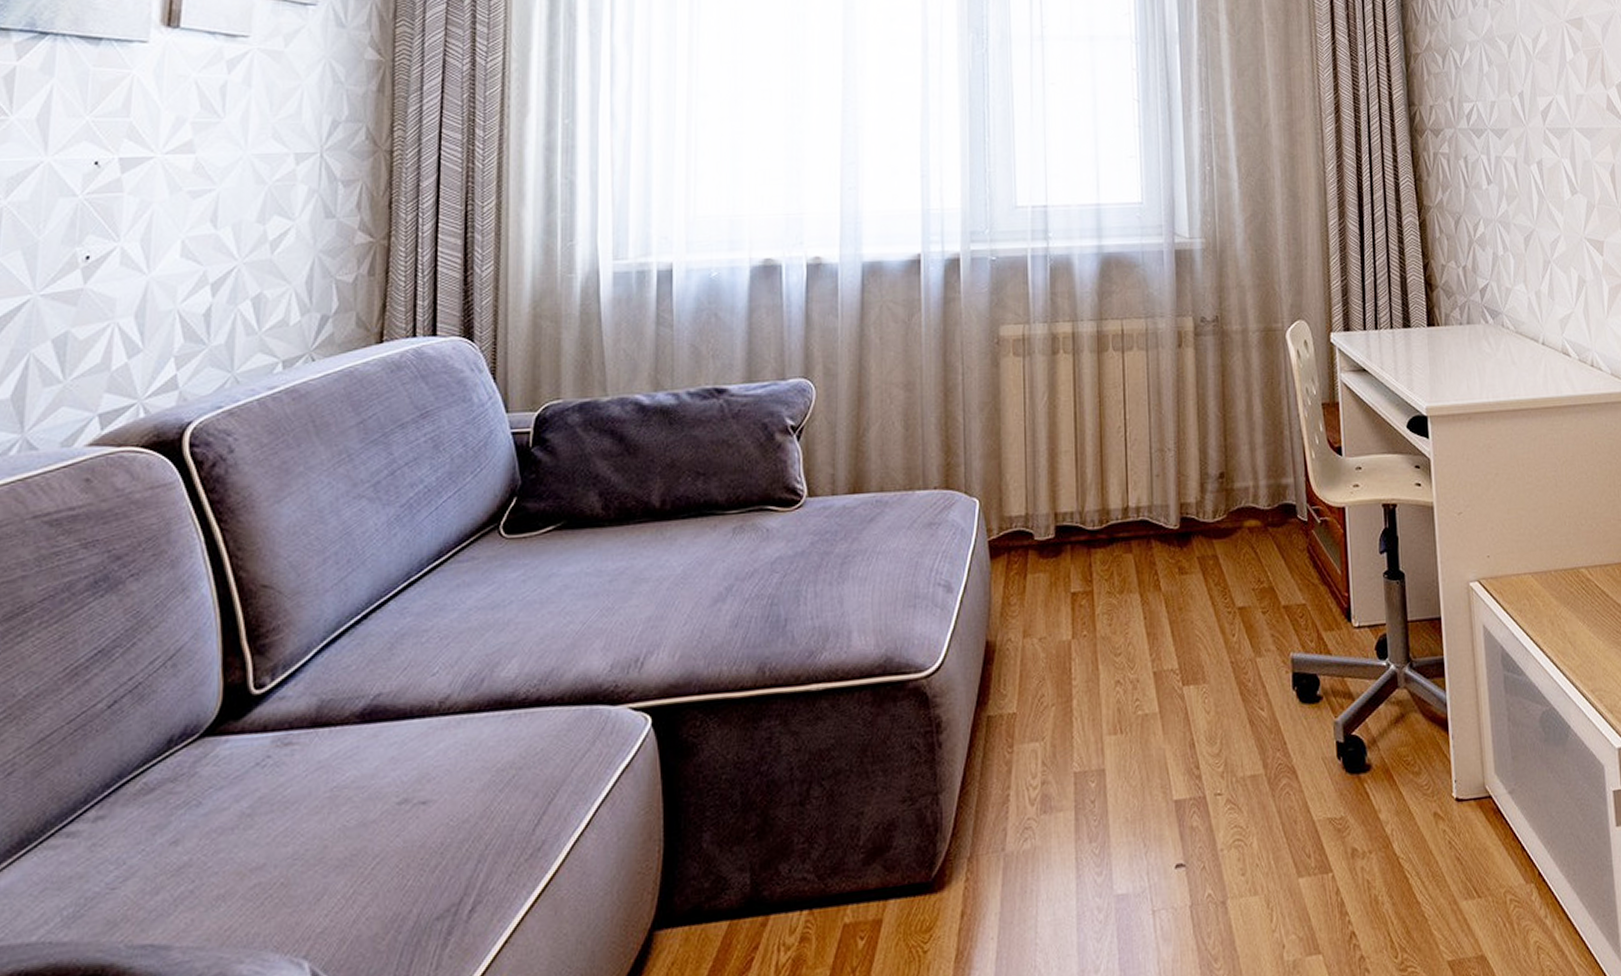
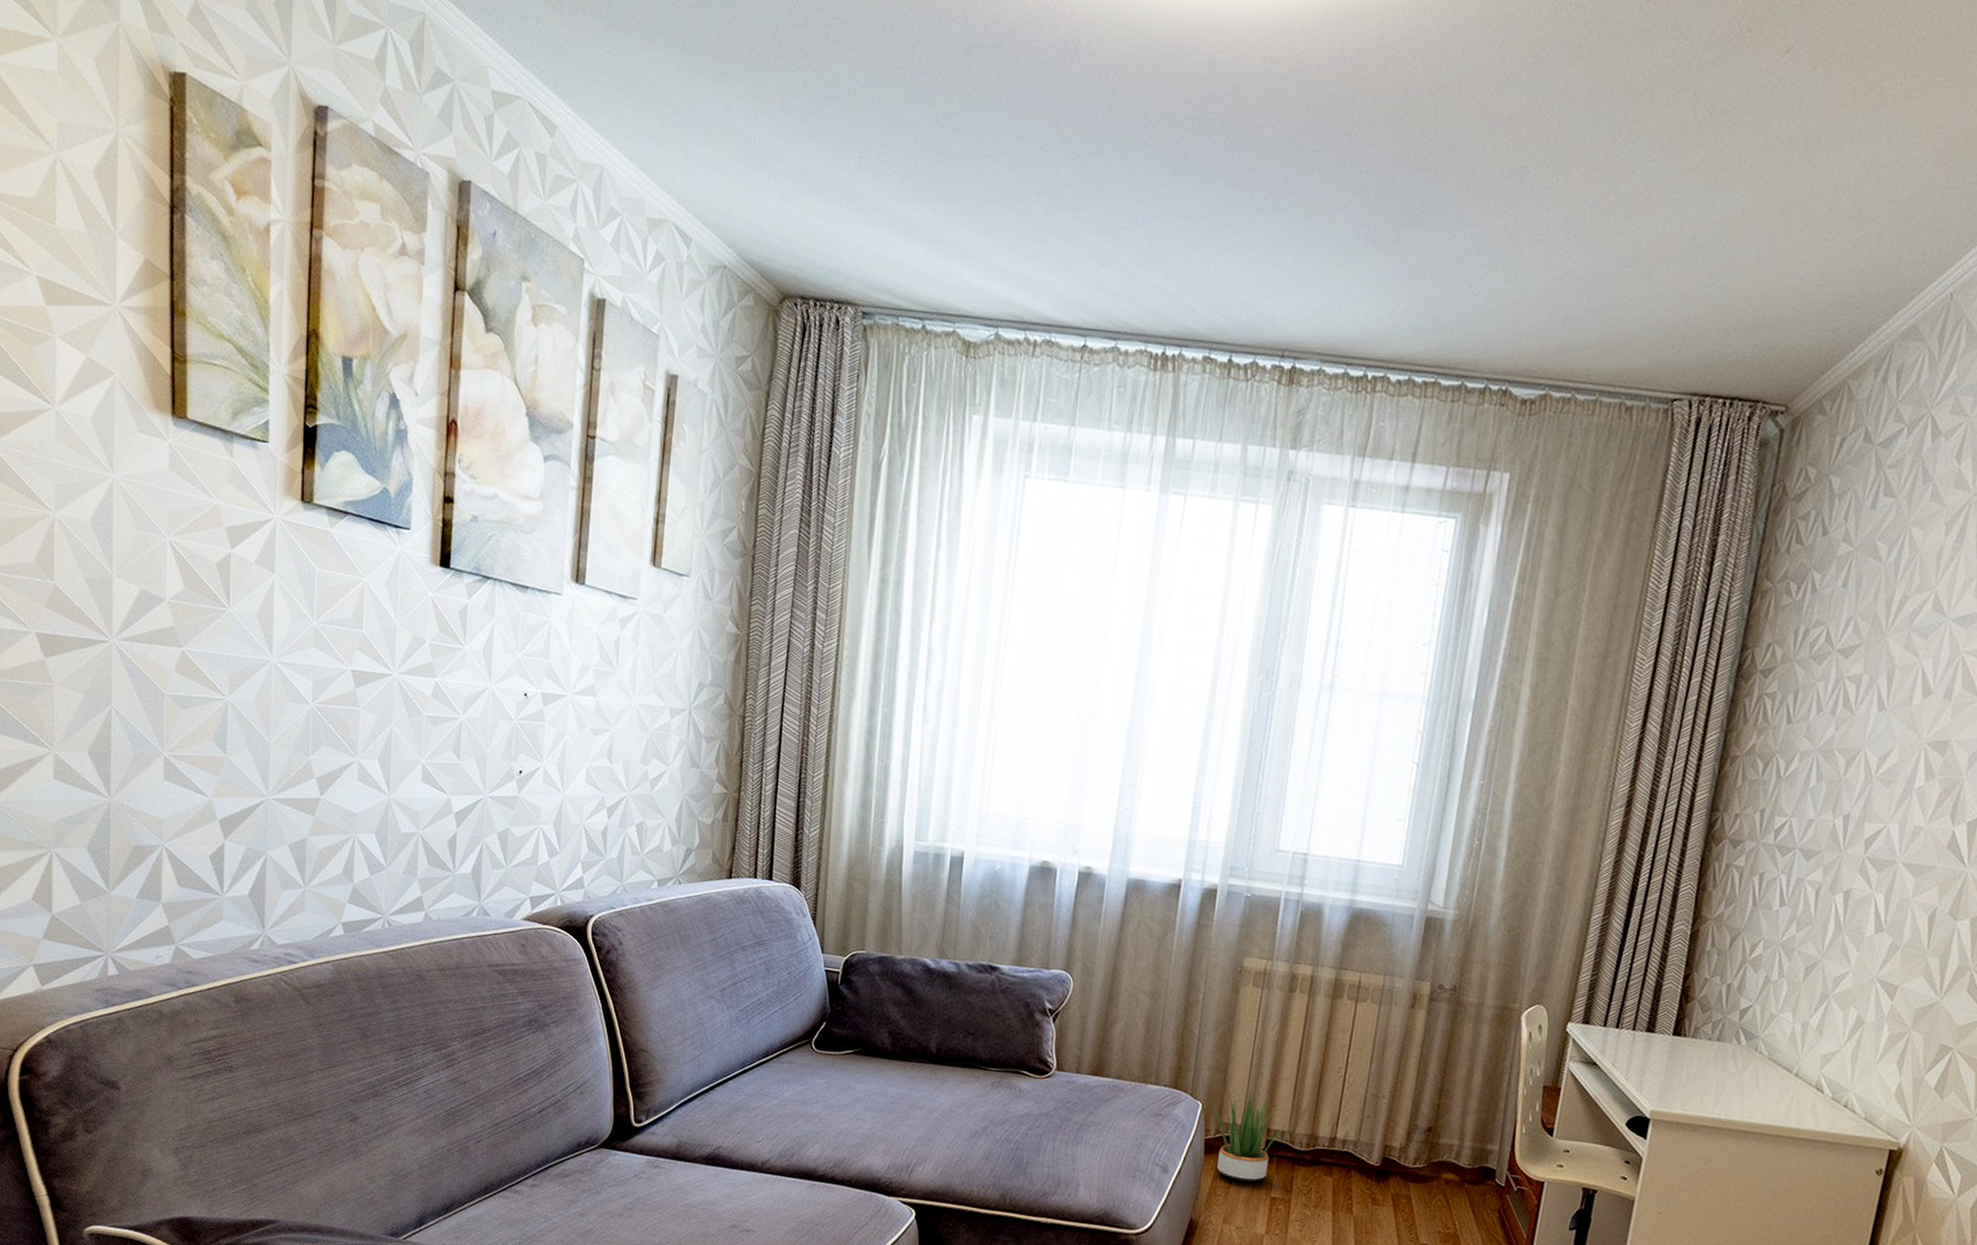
potted plant: none [984,473,1082,582] -> present [1208,1091,1295,1182]

